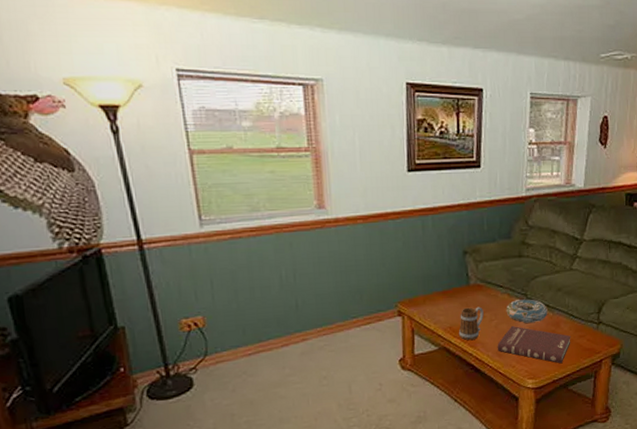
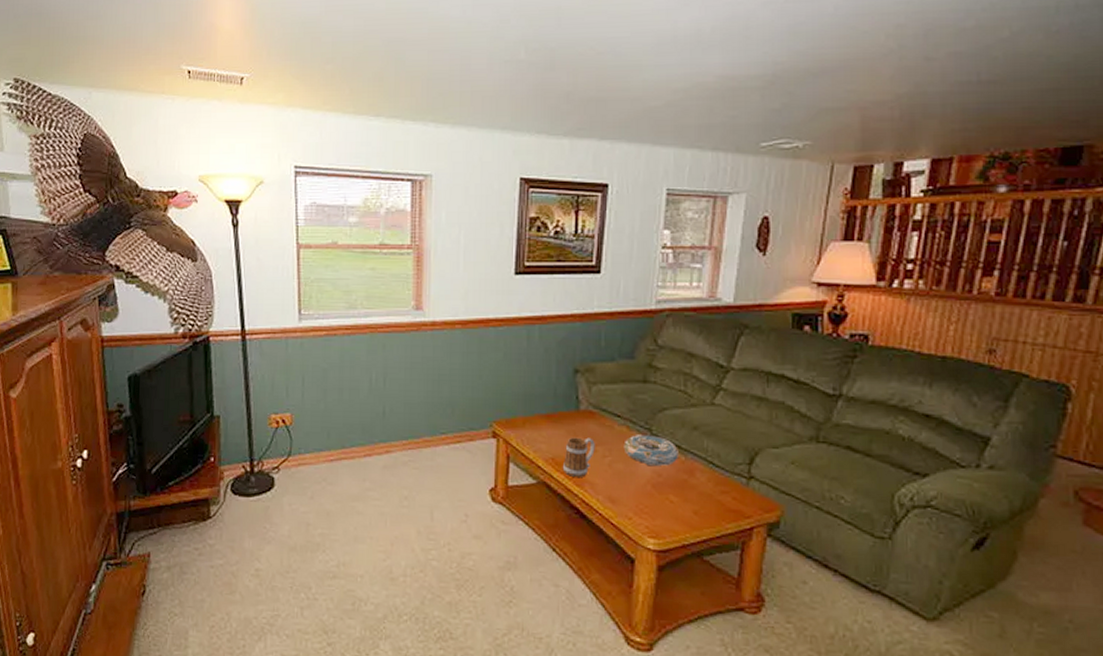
book: present [497,326,571,364] -> none [610,467,710,524]

